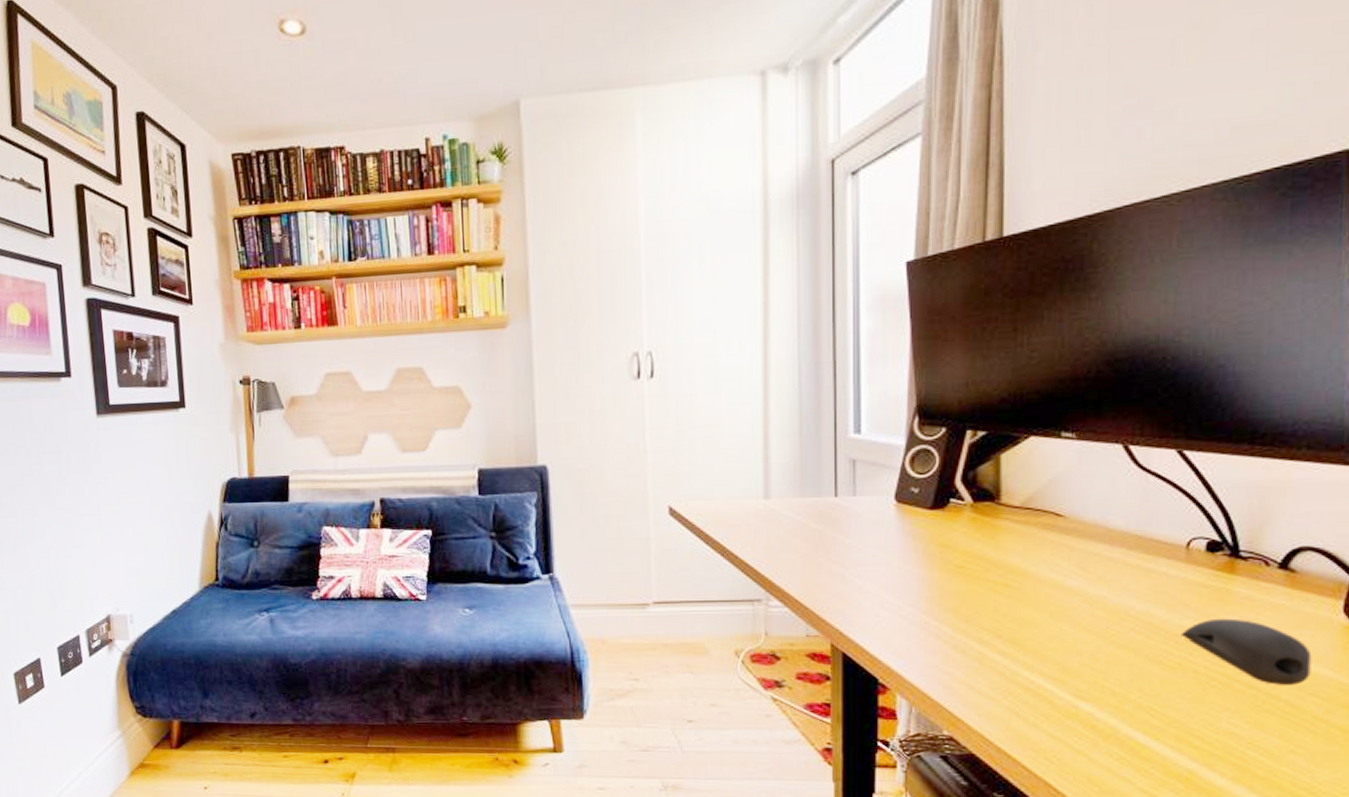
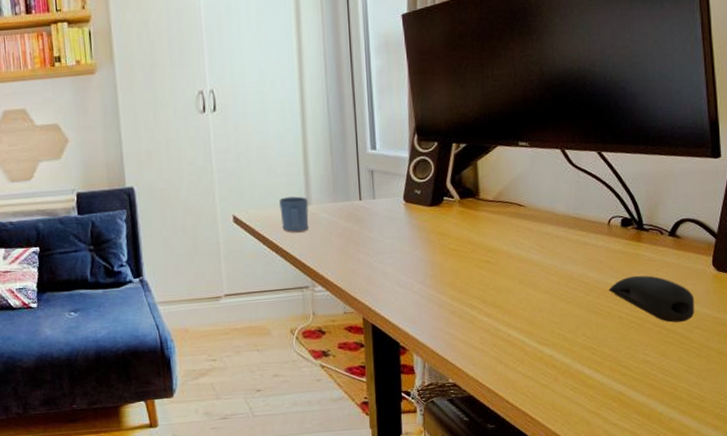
mug: none [729,487,766,532] -> present [279,196,309,233]

